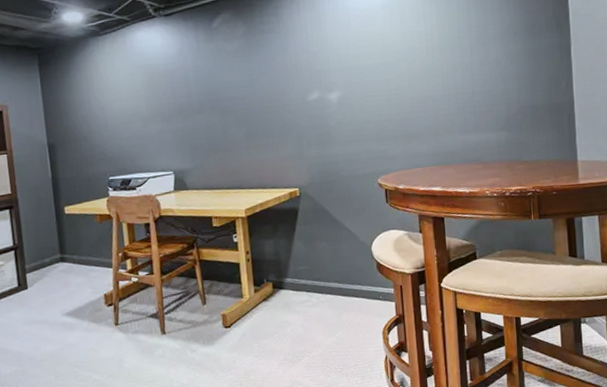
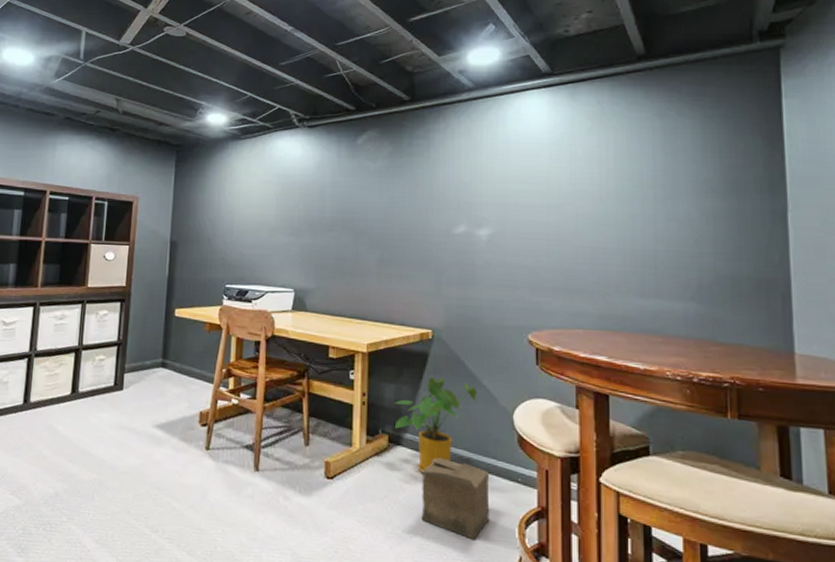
house plant: none [274,226,343,307] -> present [395,377,478,472]
cardboard box: none [296,292,360,351] -> present [414,458,490,540]

